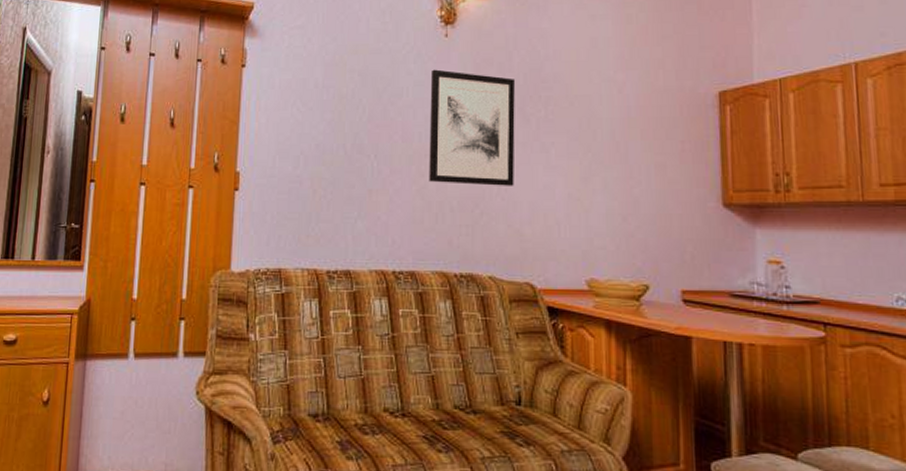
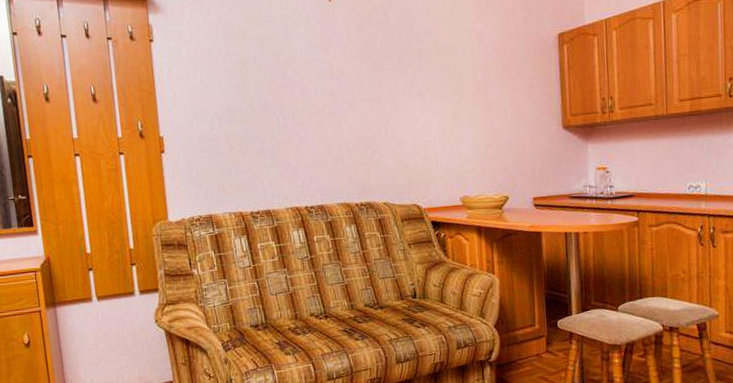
wall art: present [429,69,515,186] -> none [319,31,398,131]

